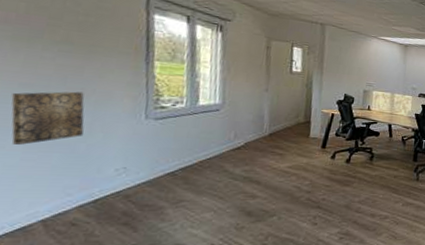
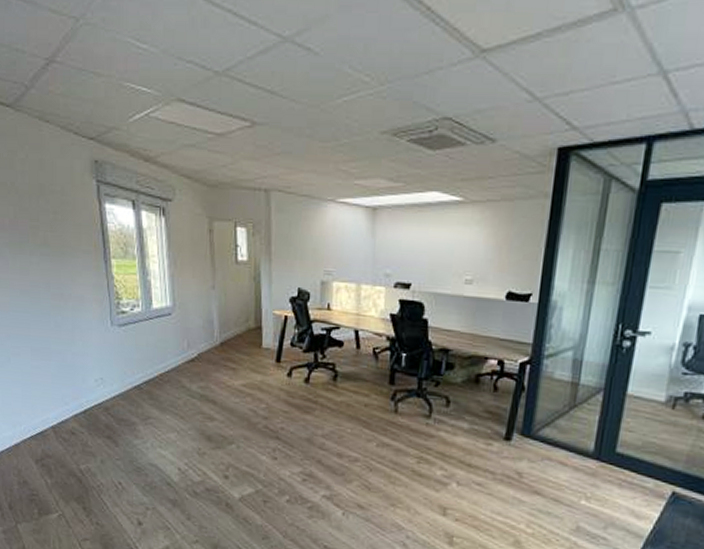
wall art: present [11,91,85,145] -> none [17,297,69,353]

